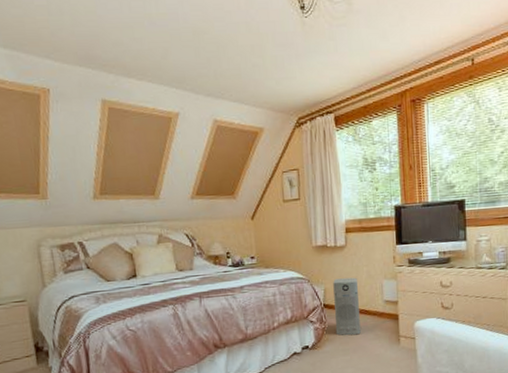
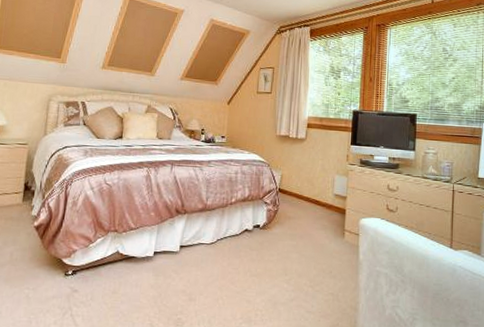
air purifier: present [333,277,361,336] -> none [286,167,312,223]

